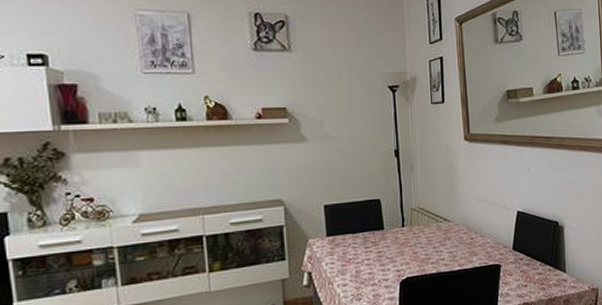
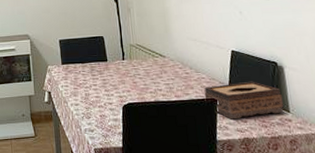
tissue box: none [488,243,561,285] -> present [204,81,284,120]

